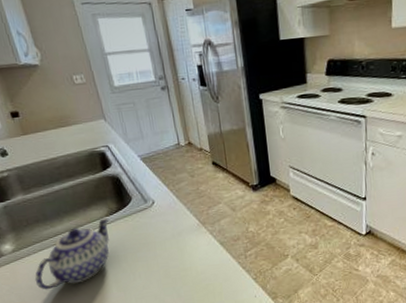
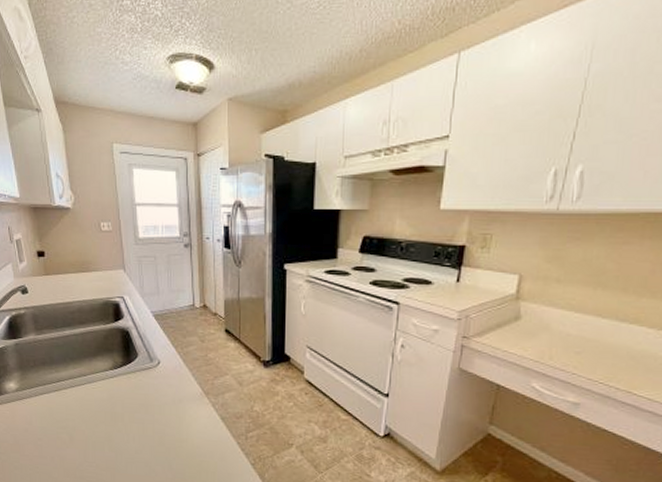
teapot: present [34,217,109,290] -> none [31,370,113,436]

